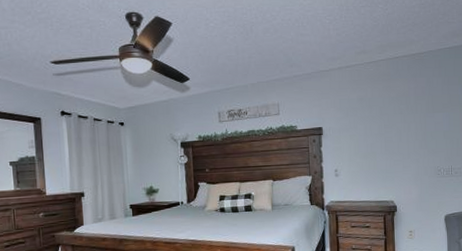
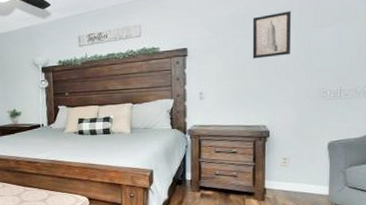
wall art: none [377,97,411,139] -> present [252,11,292,59]

